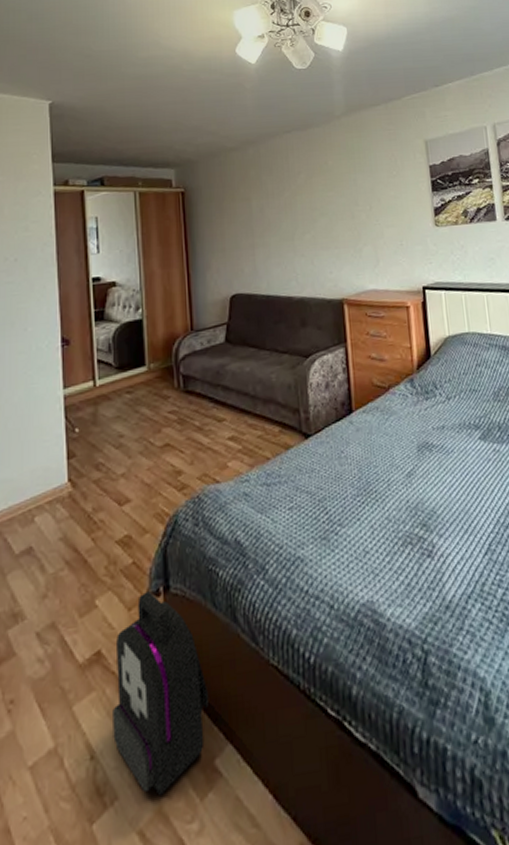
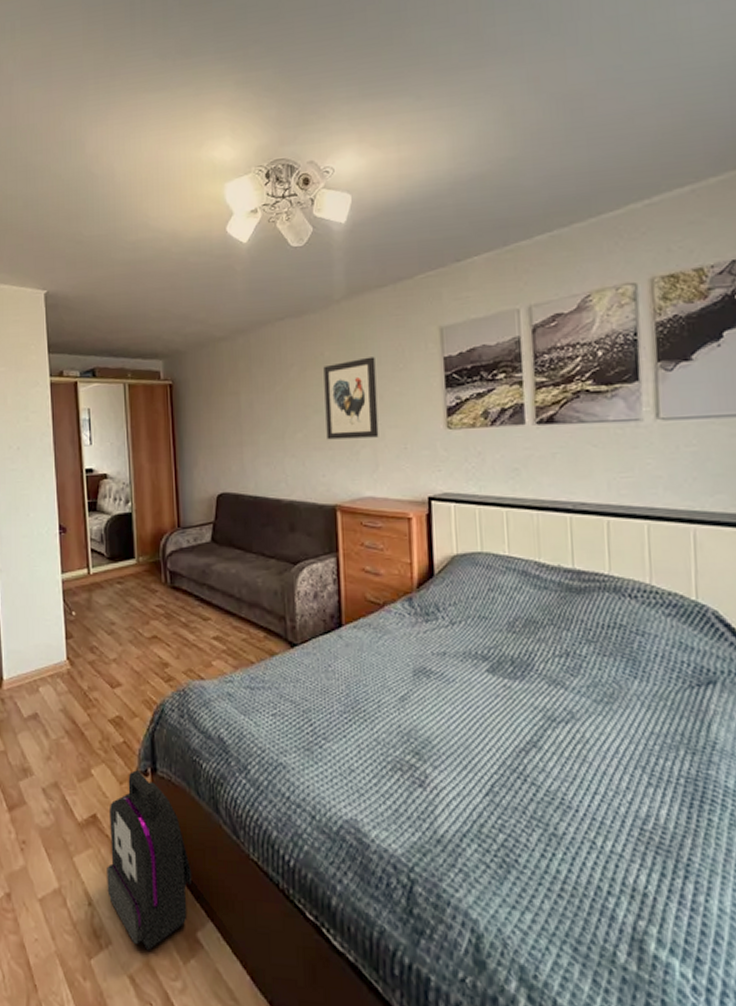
wall art: none [327,165,379,240] -> present [323,356,379,440]

